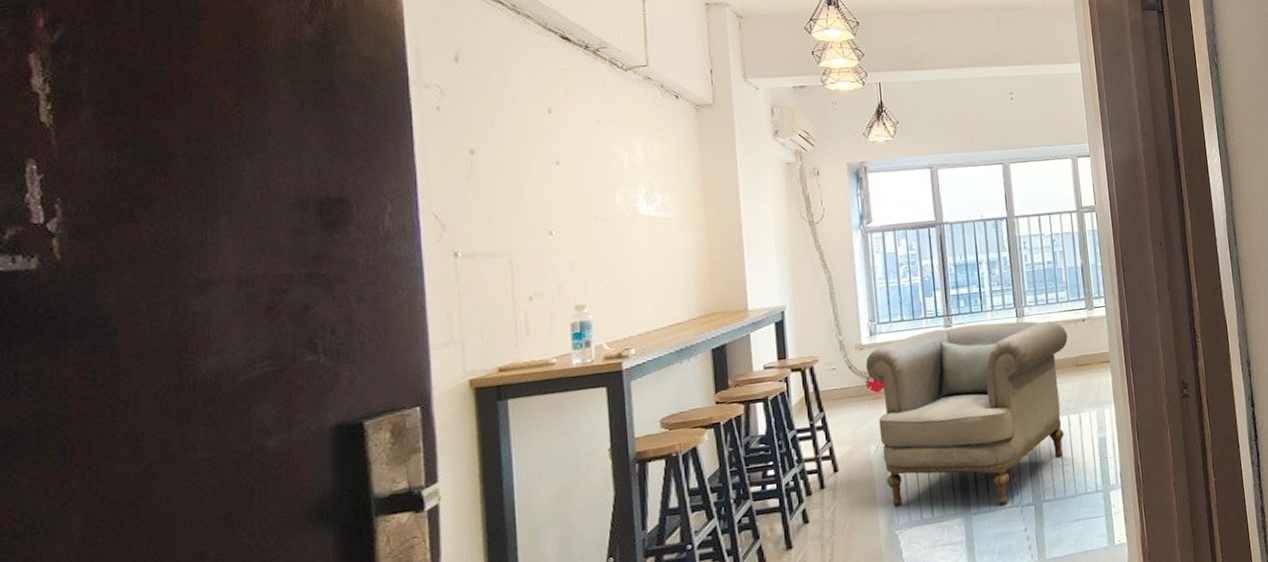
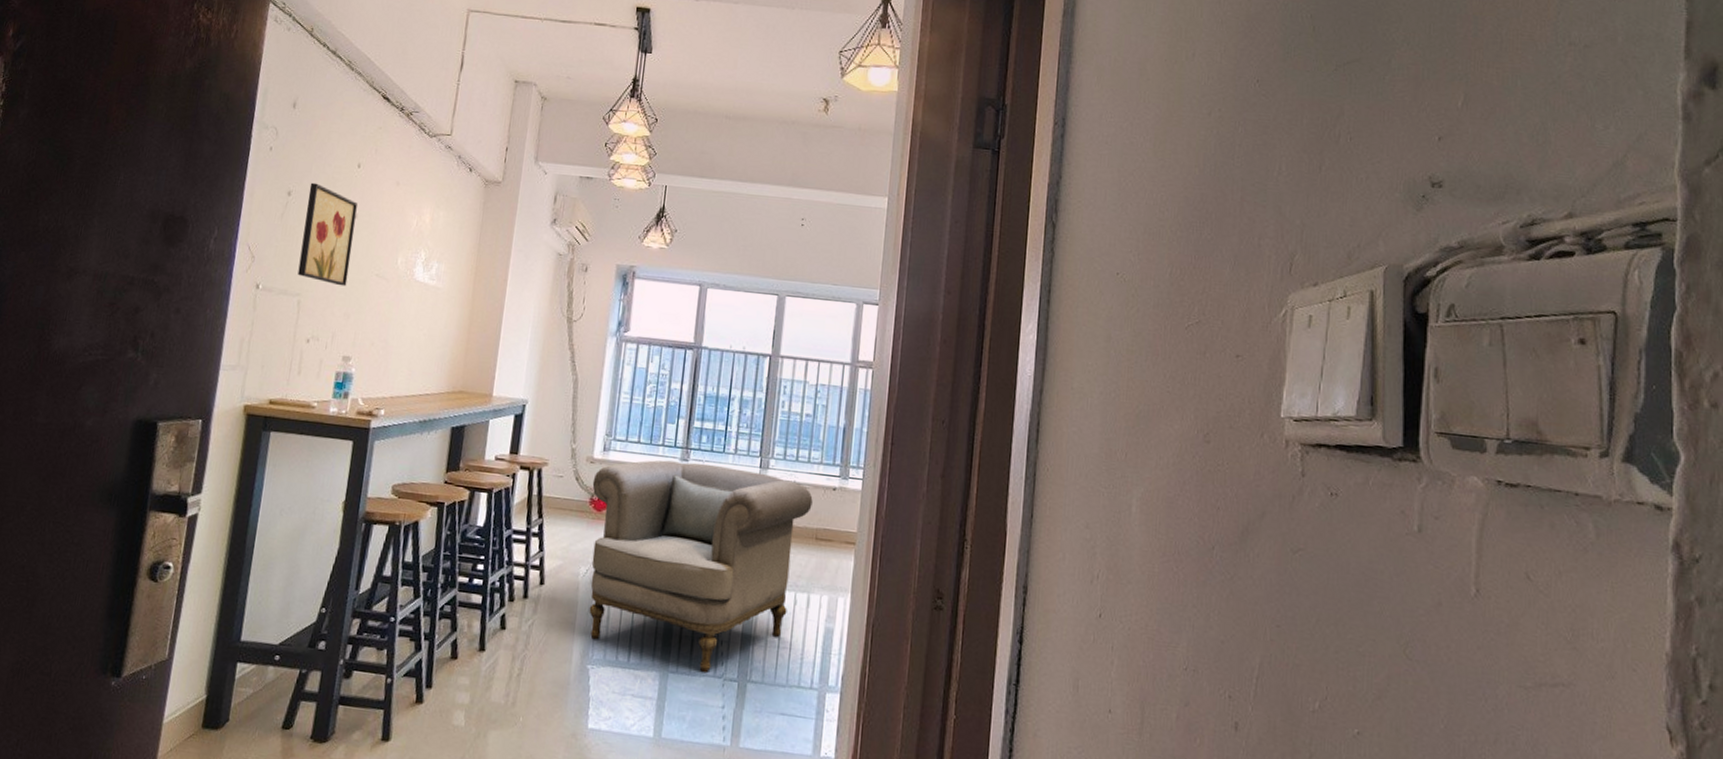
wall art: none [495,136,563,237] -> present [297,182,358,287]

